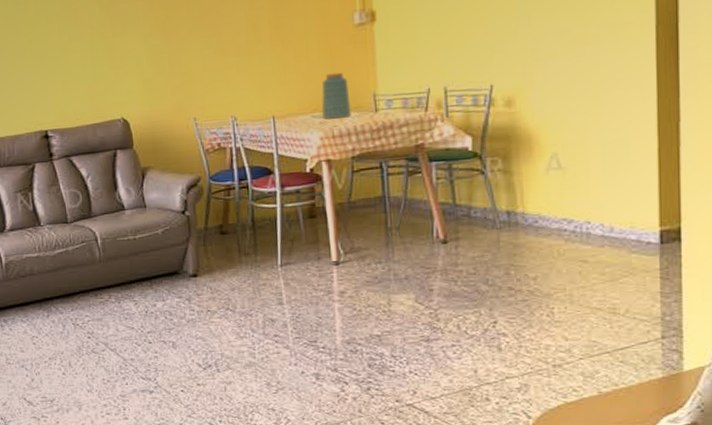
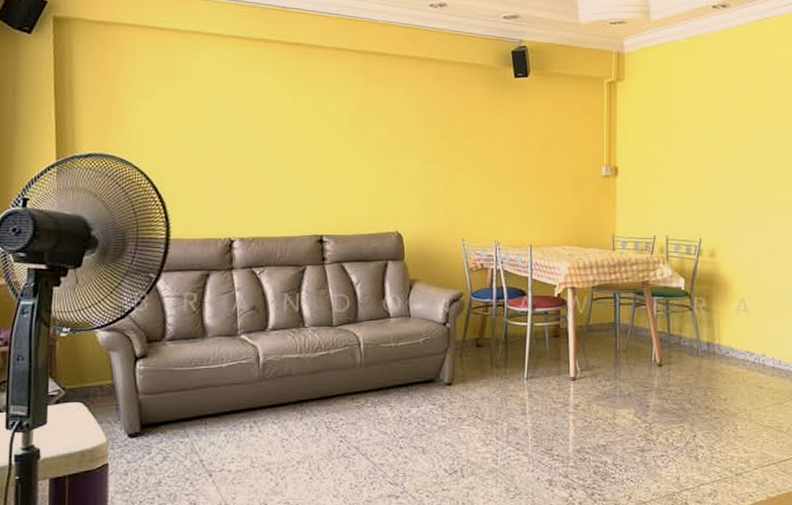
vase: present [321,72,351,121] -> none [570,214,594,254]

